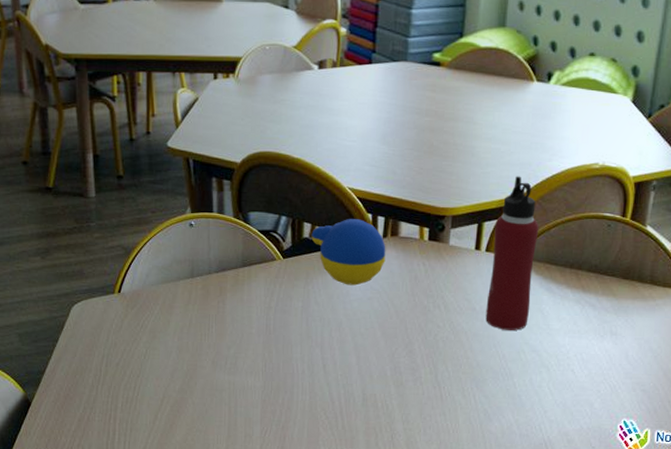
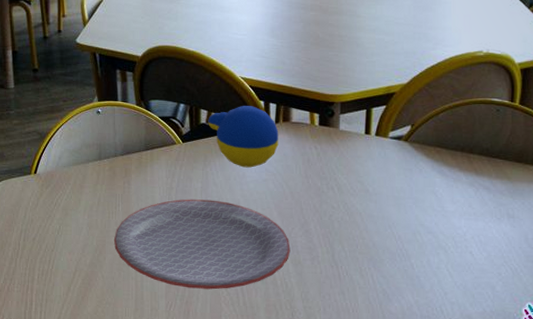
plate: none [206,319,393,414] -> present [113,199,291,290]
water bottle: present [485,176,539,330] -> none [379,64,427,212]

